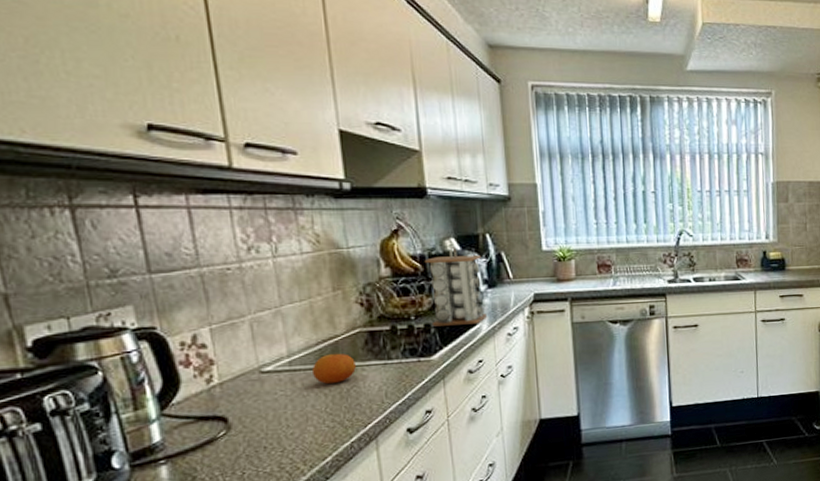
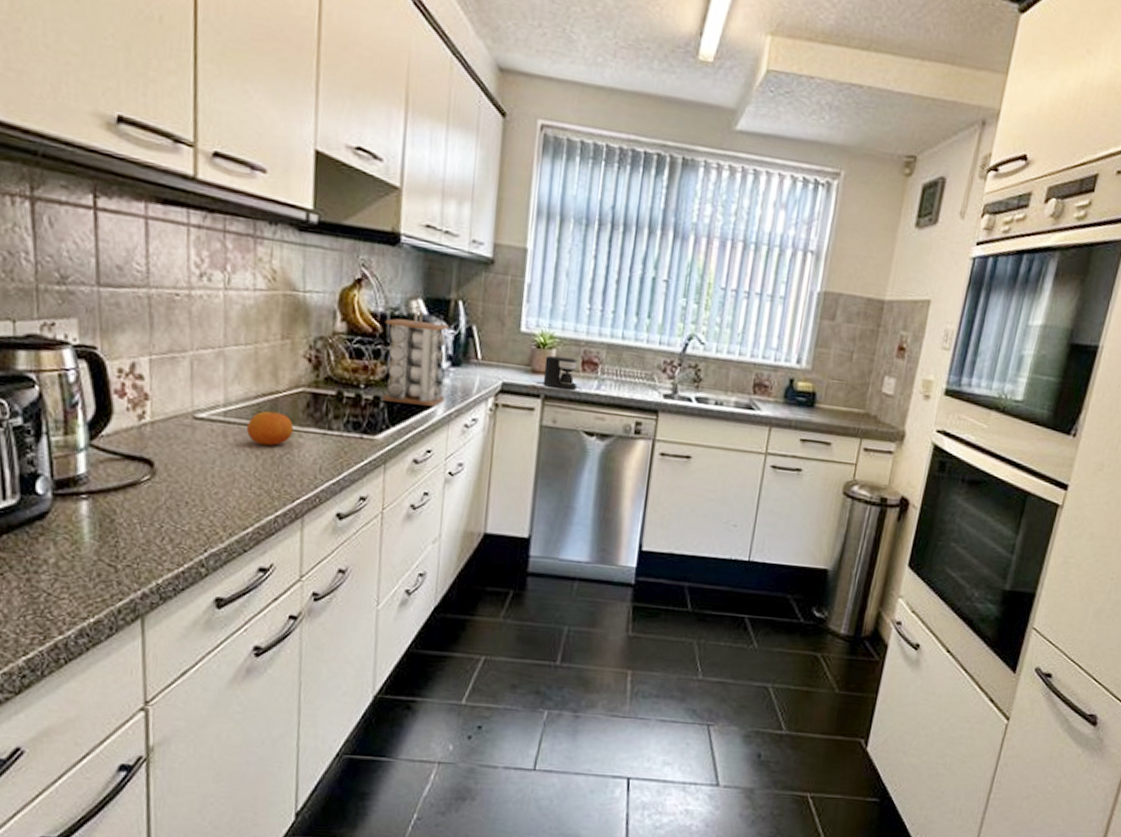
coffee maker: none [558,264,602,294] -> present [531,355,582,392]

